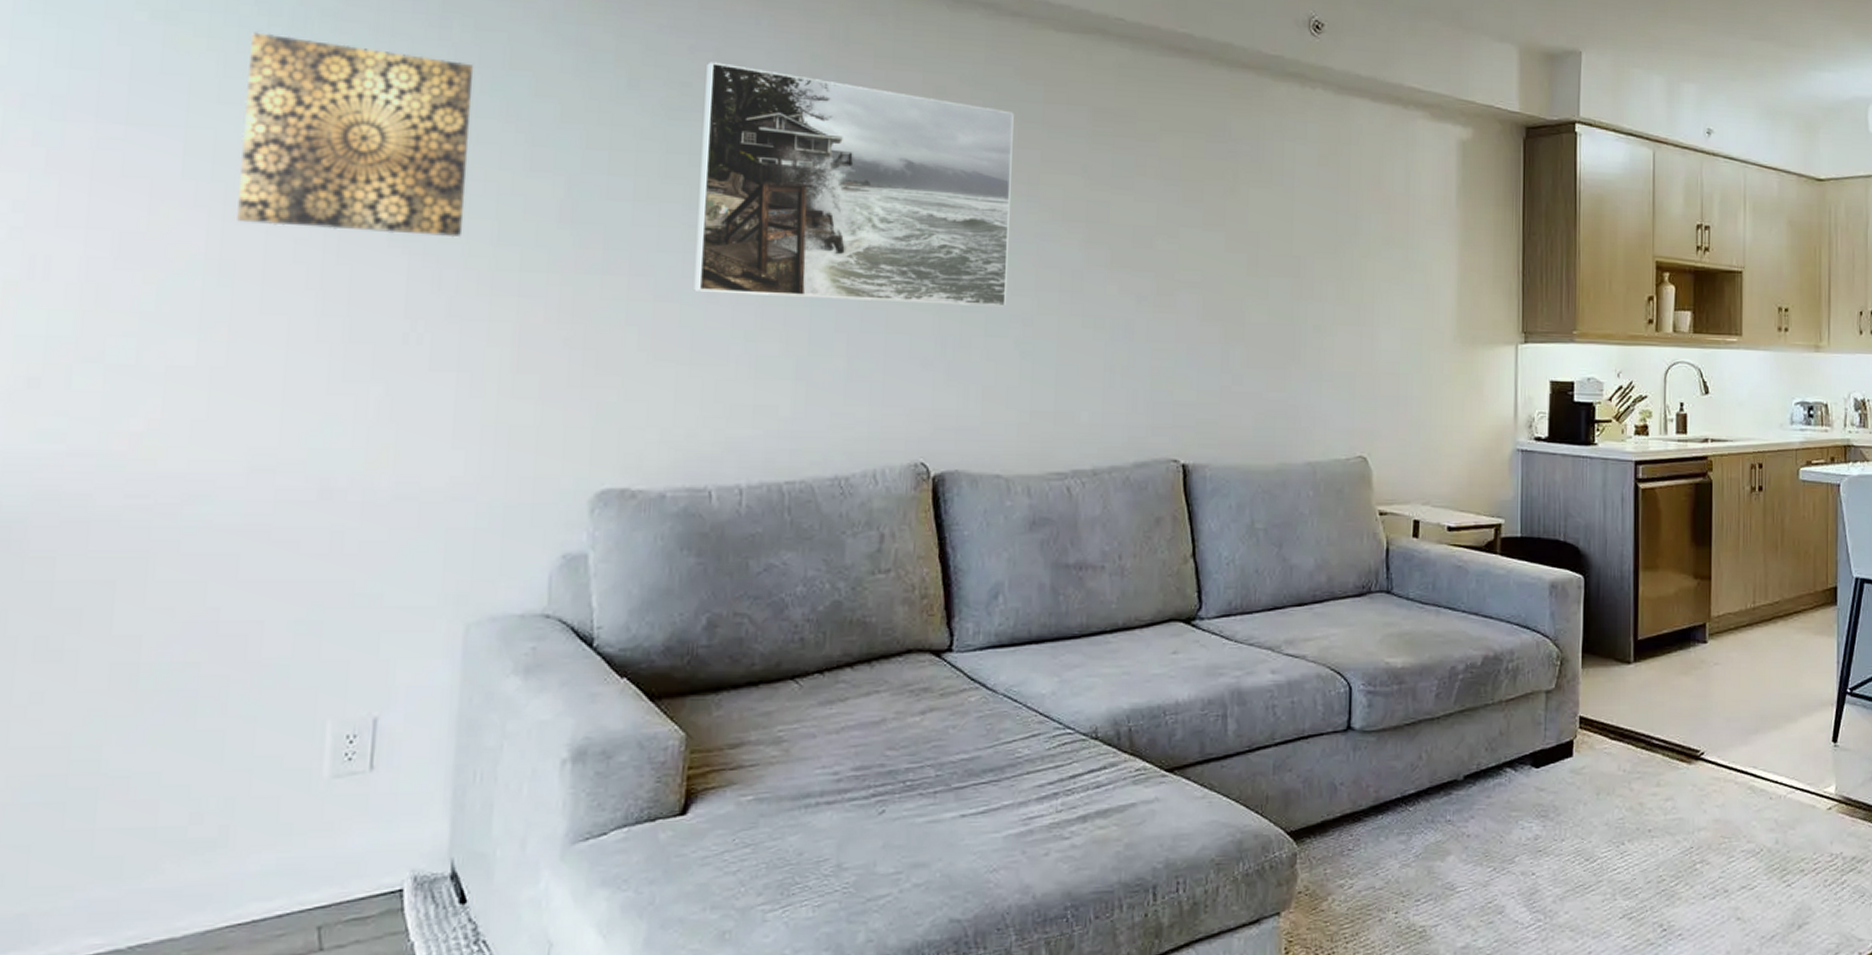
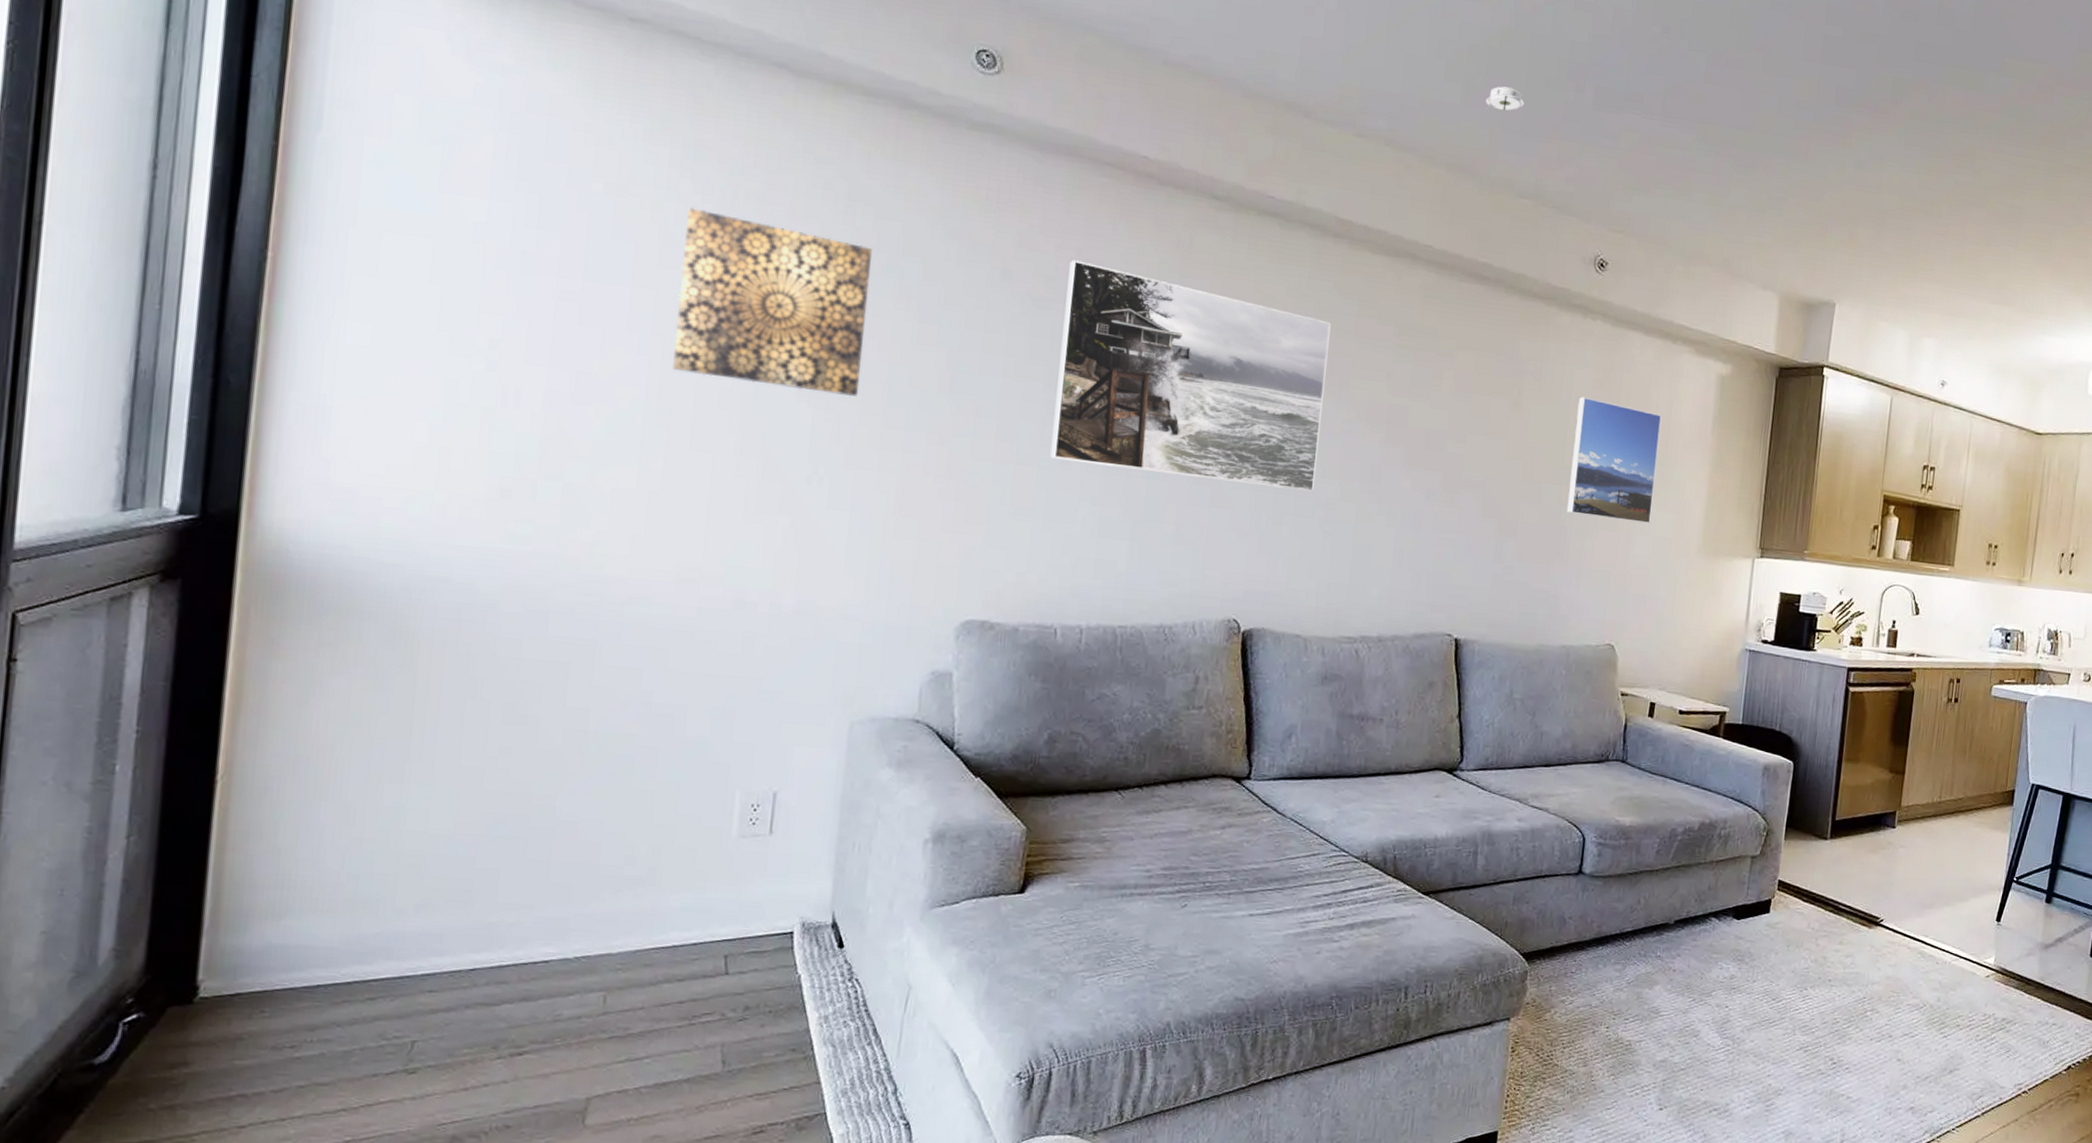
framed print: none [1299,175,1399,315] -> present [1566,396,1662,524]

